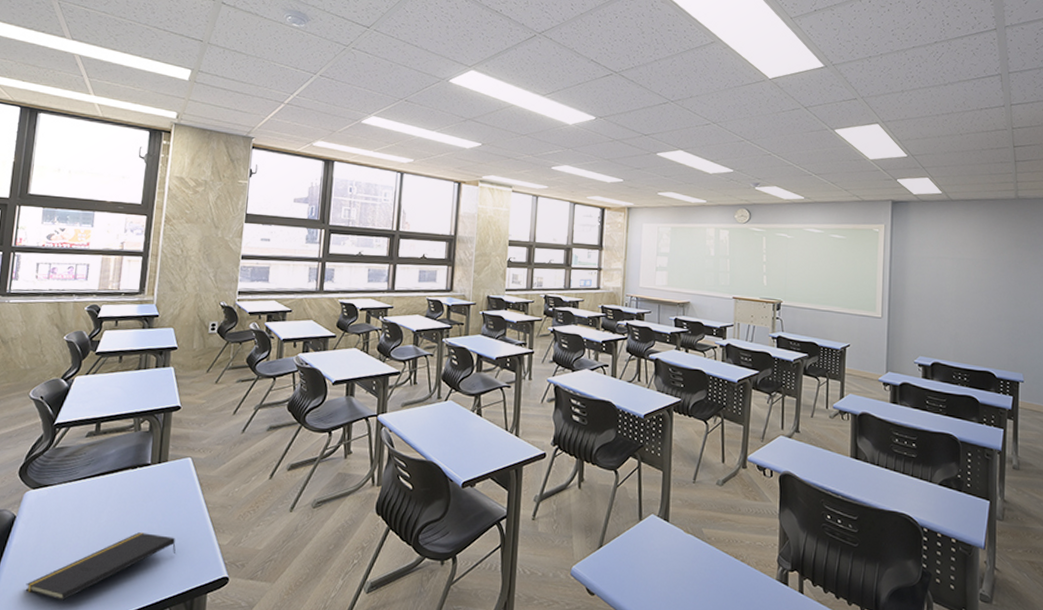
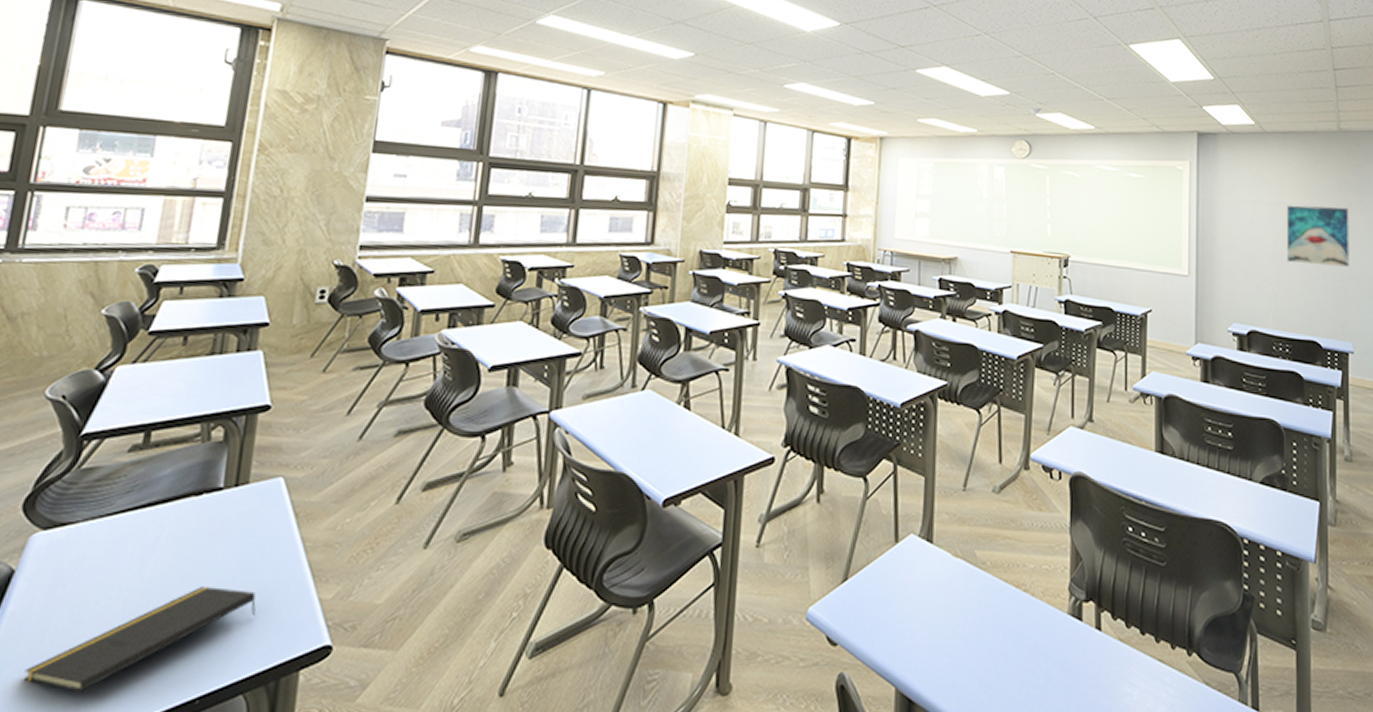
wall art: none [967,260,1023,311] -> present [1286,205,1350,267]

